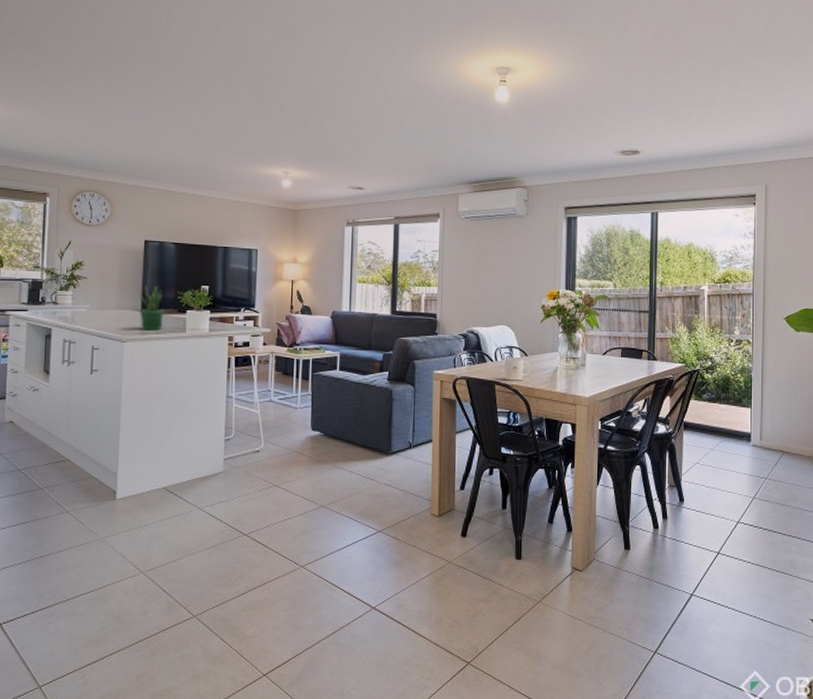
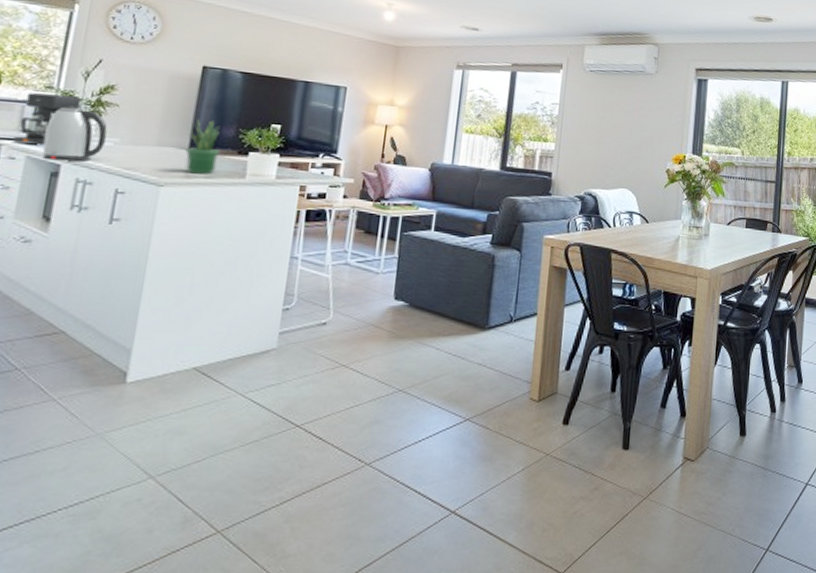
coffee maker: none [17,271,60,314] -> present [12,92,82,146]
kettle: none [37,282,81,326] -> present [42,107,108,162]
mug: present [504,357,531,381] -> none [622,223,652,250]

